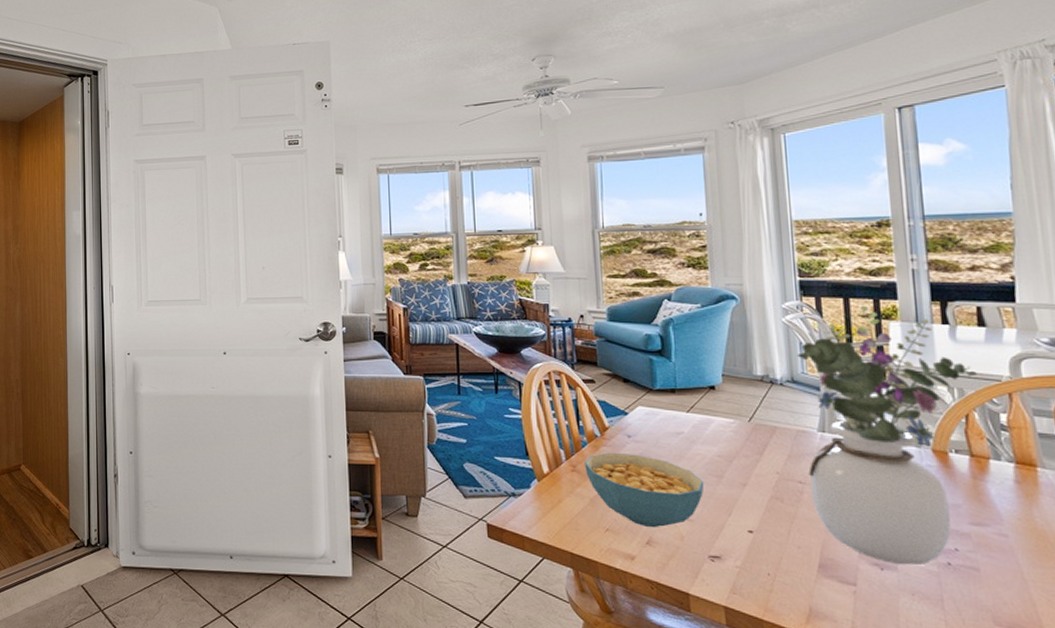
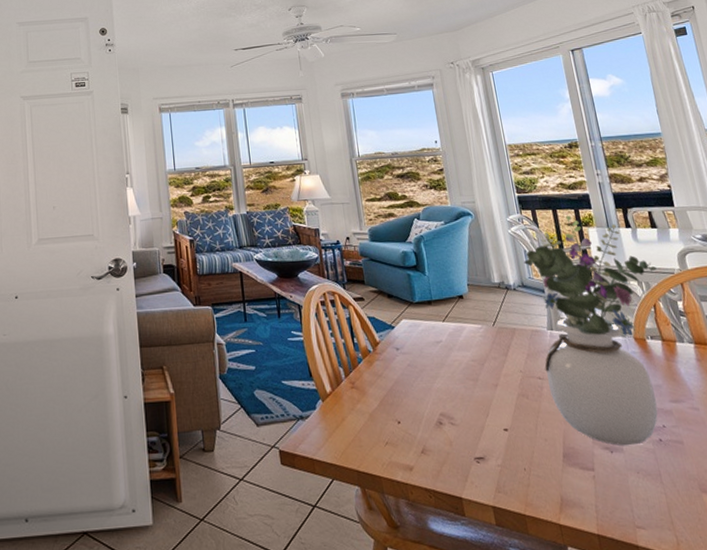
cereal bowl: present [584,452,705,528] -> none [361,365,464,437]

